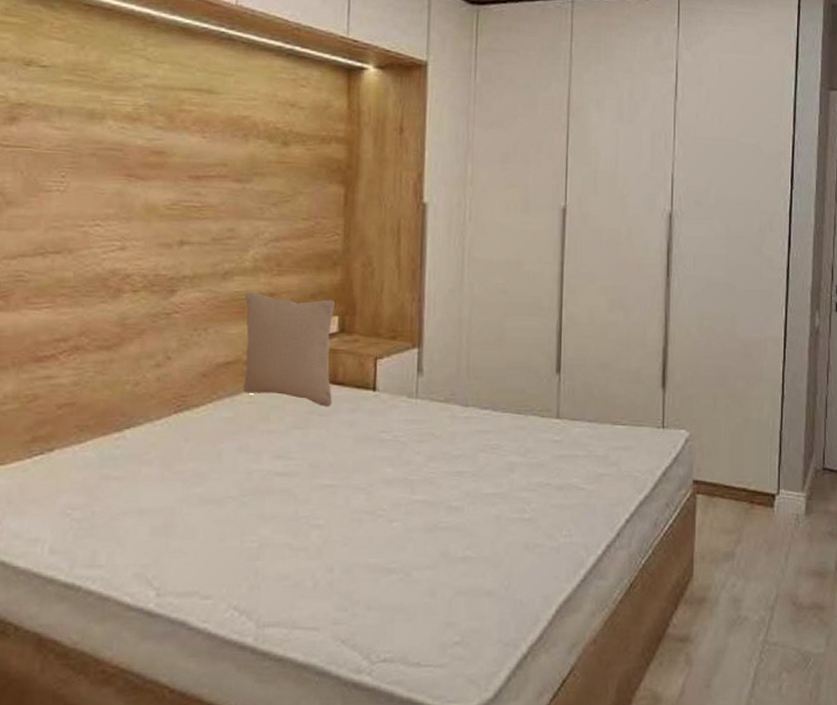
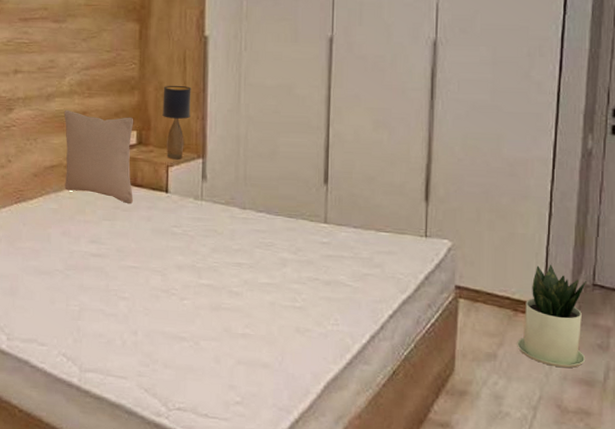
table lamp: none [370,260,406,349] -> present [162,85,191,159]
planter: none [754,449,818,561] -> present [517,264,586,368]

